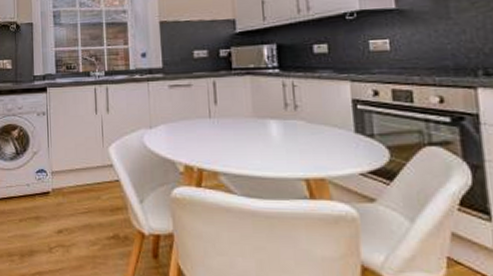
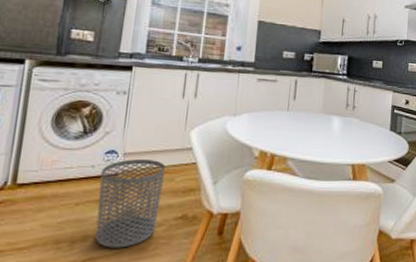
waste bin: none [36,177,91,265] -> present [95,159,166,248]

